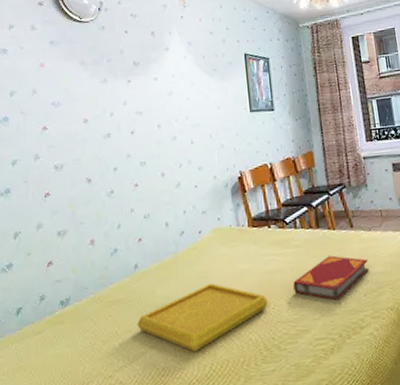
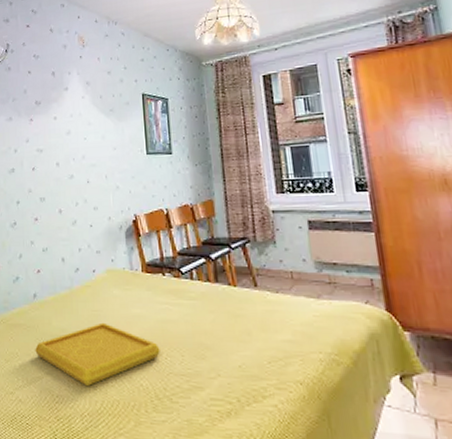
hardback book: present [293,255,369,300] -> none [187,314,275,362]

